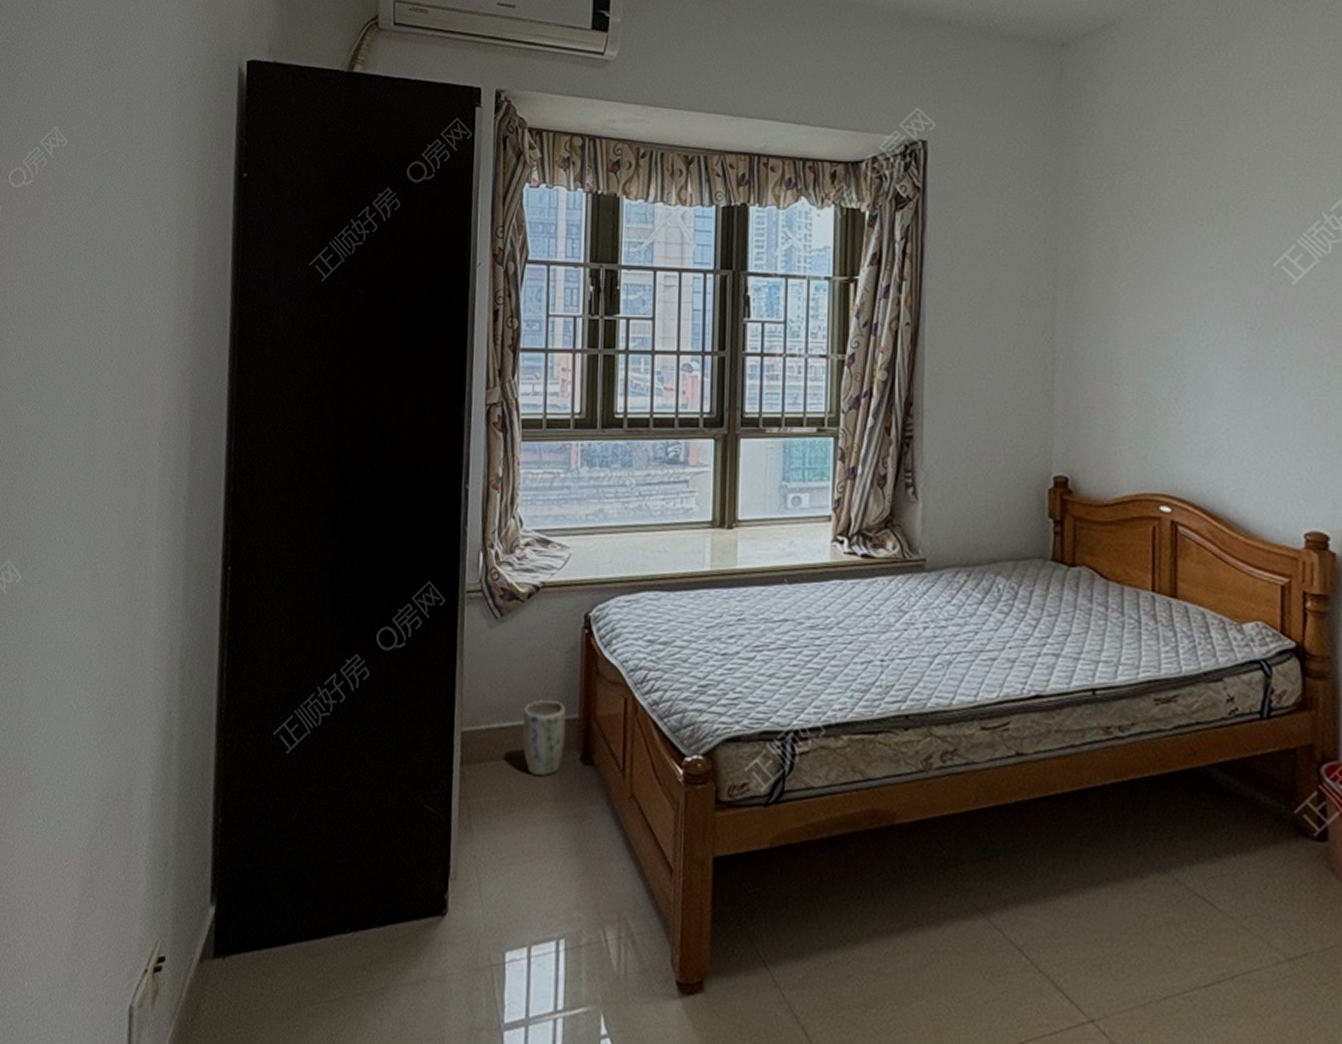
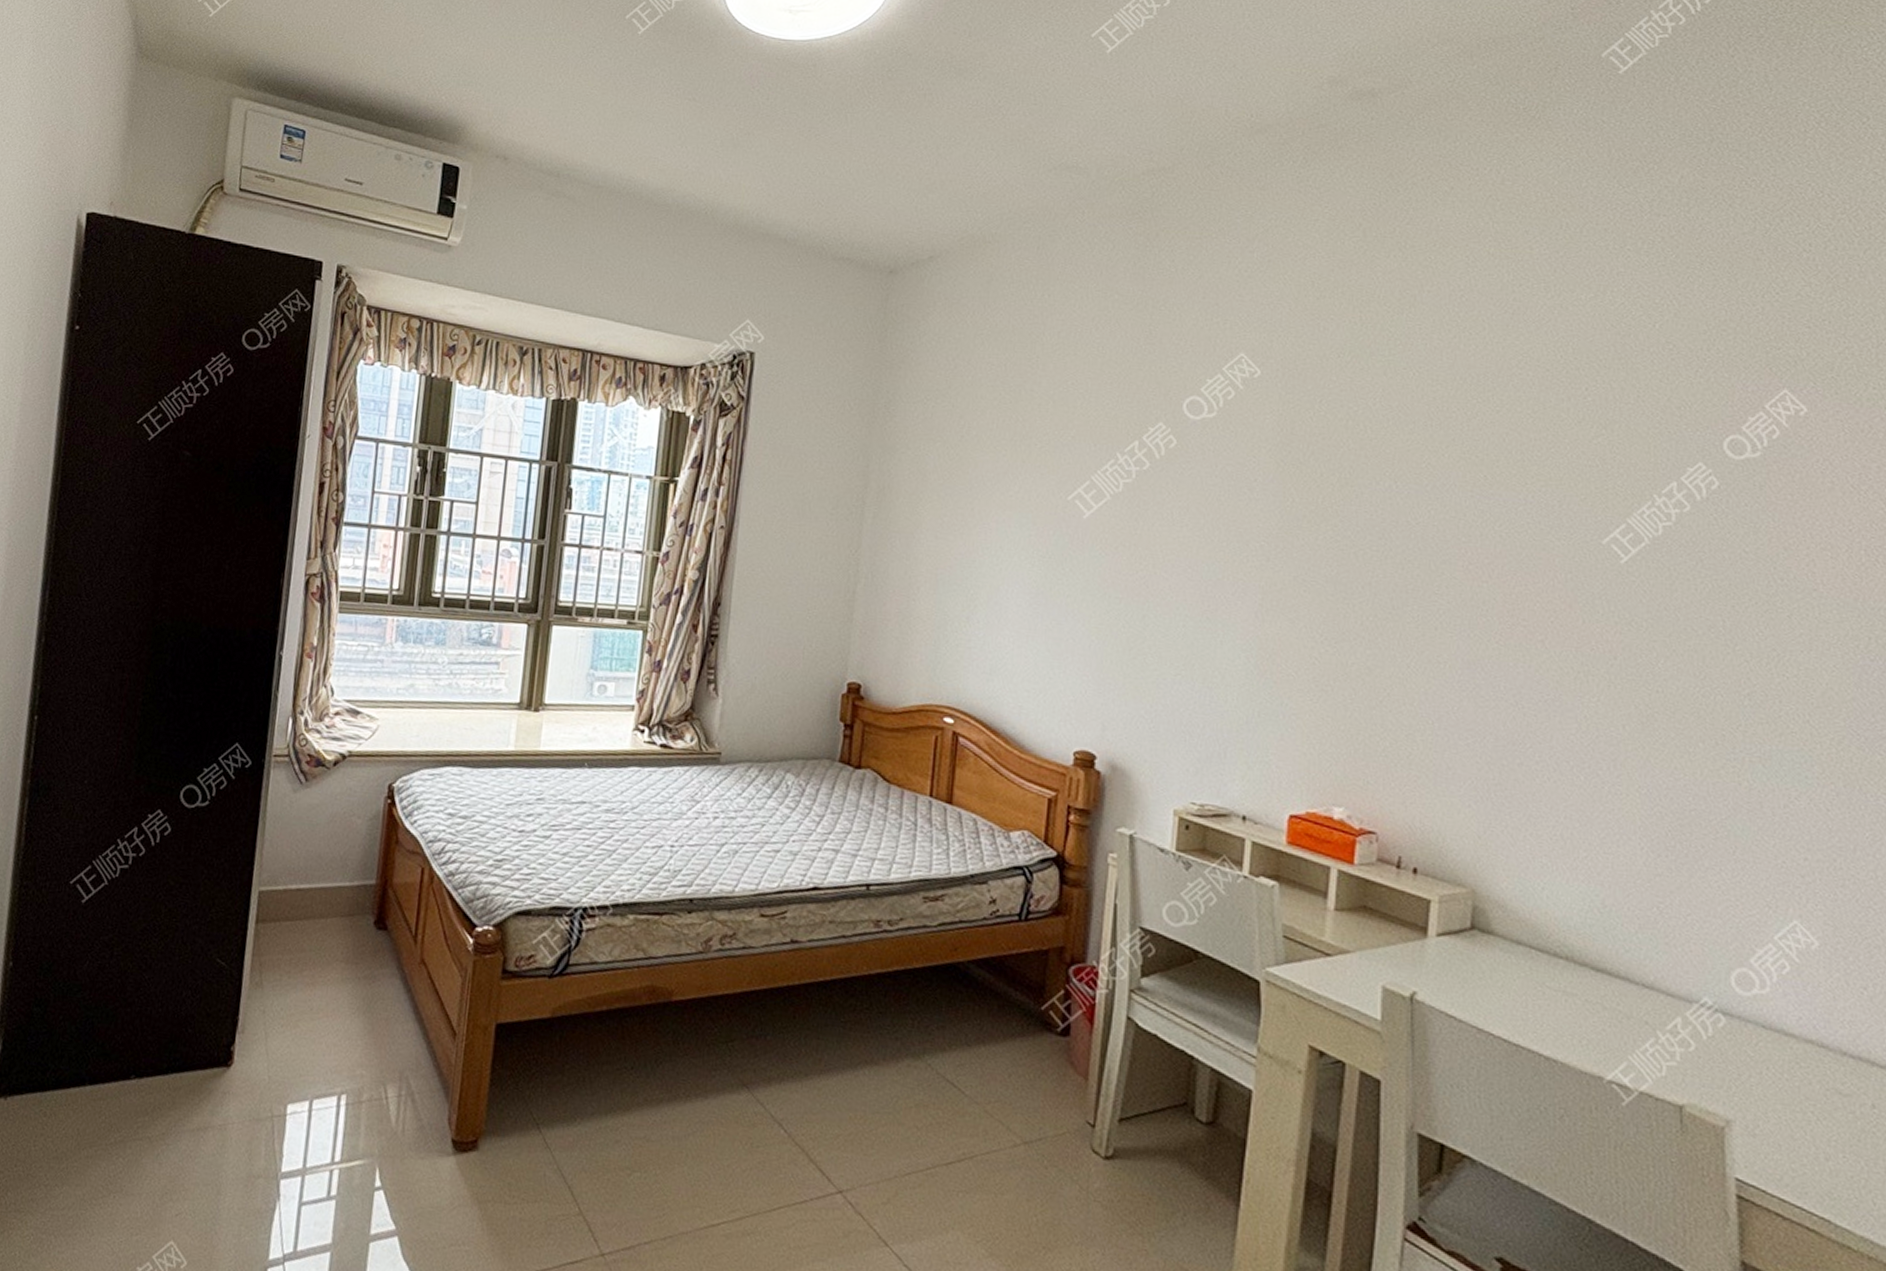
plant pot: present [522,700,567,776] -> none [318,865,363,938]

